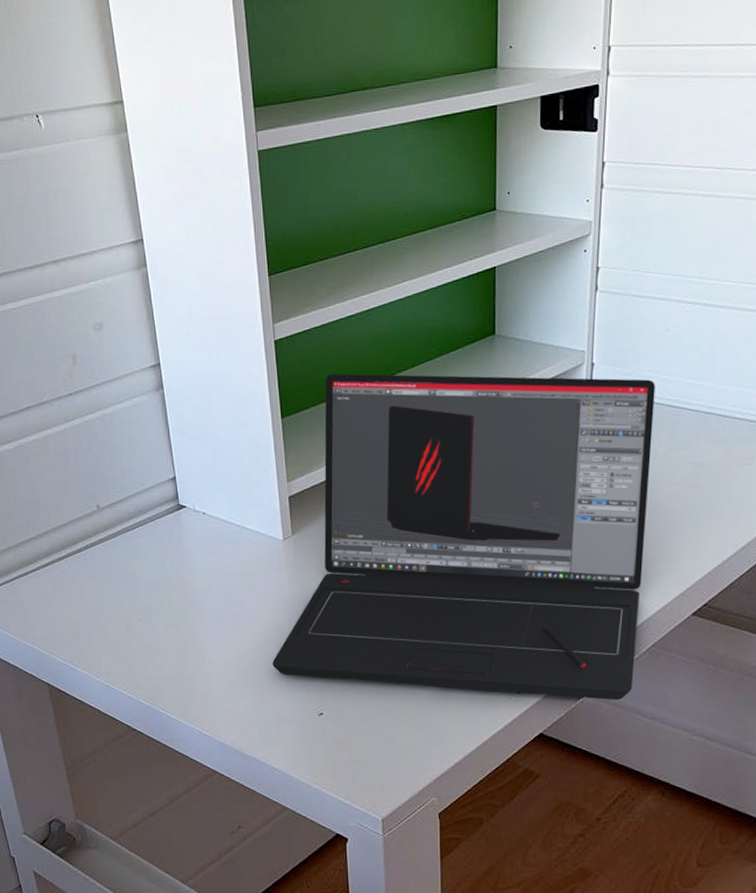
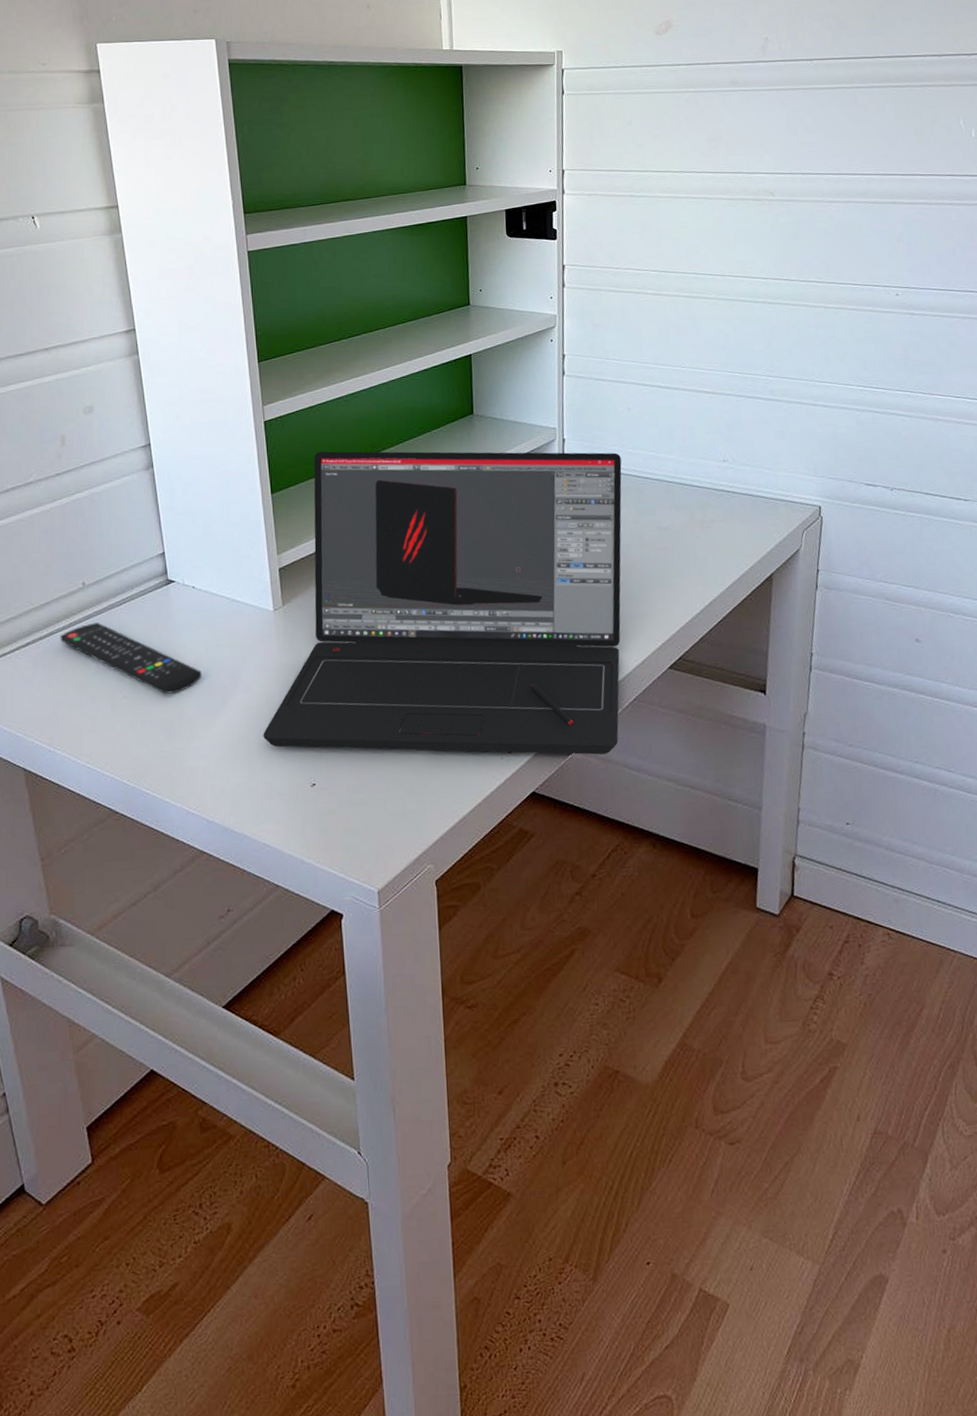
remote control: none [77,545,213,619] -> present [60,622,202,694]

